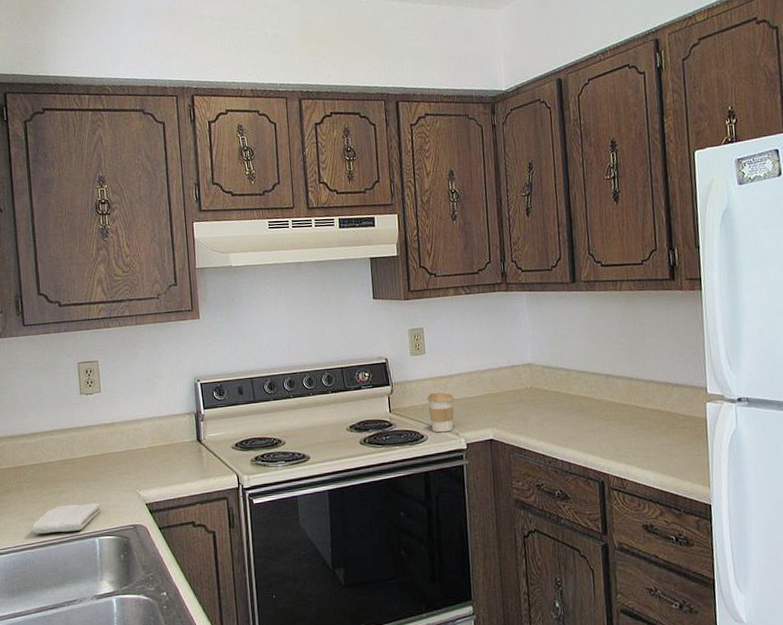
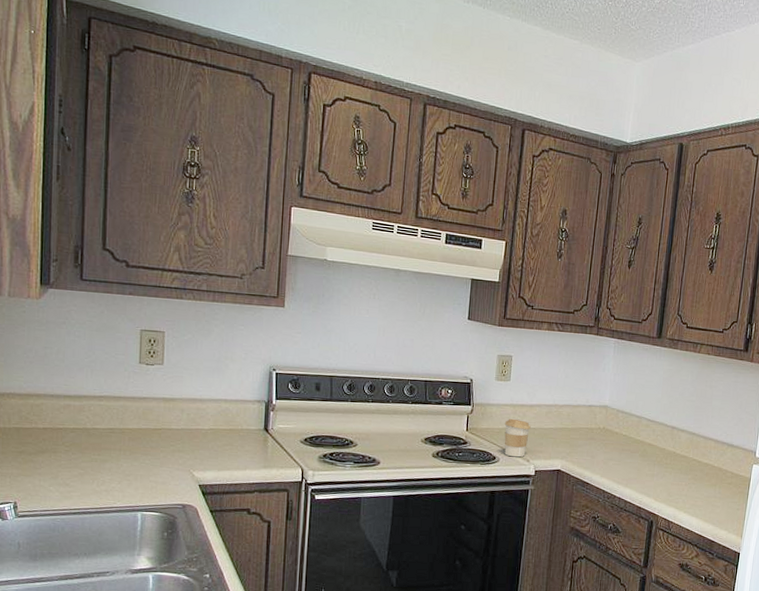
washcloth: present [32,502,101,534] -> none [65,475,148,503]

